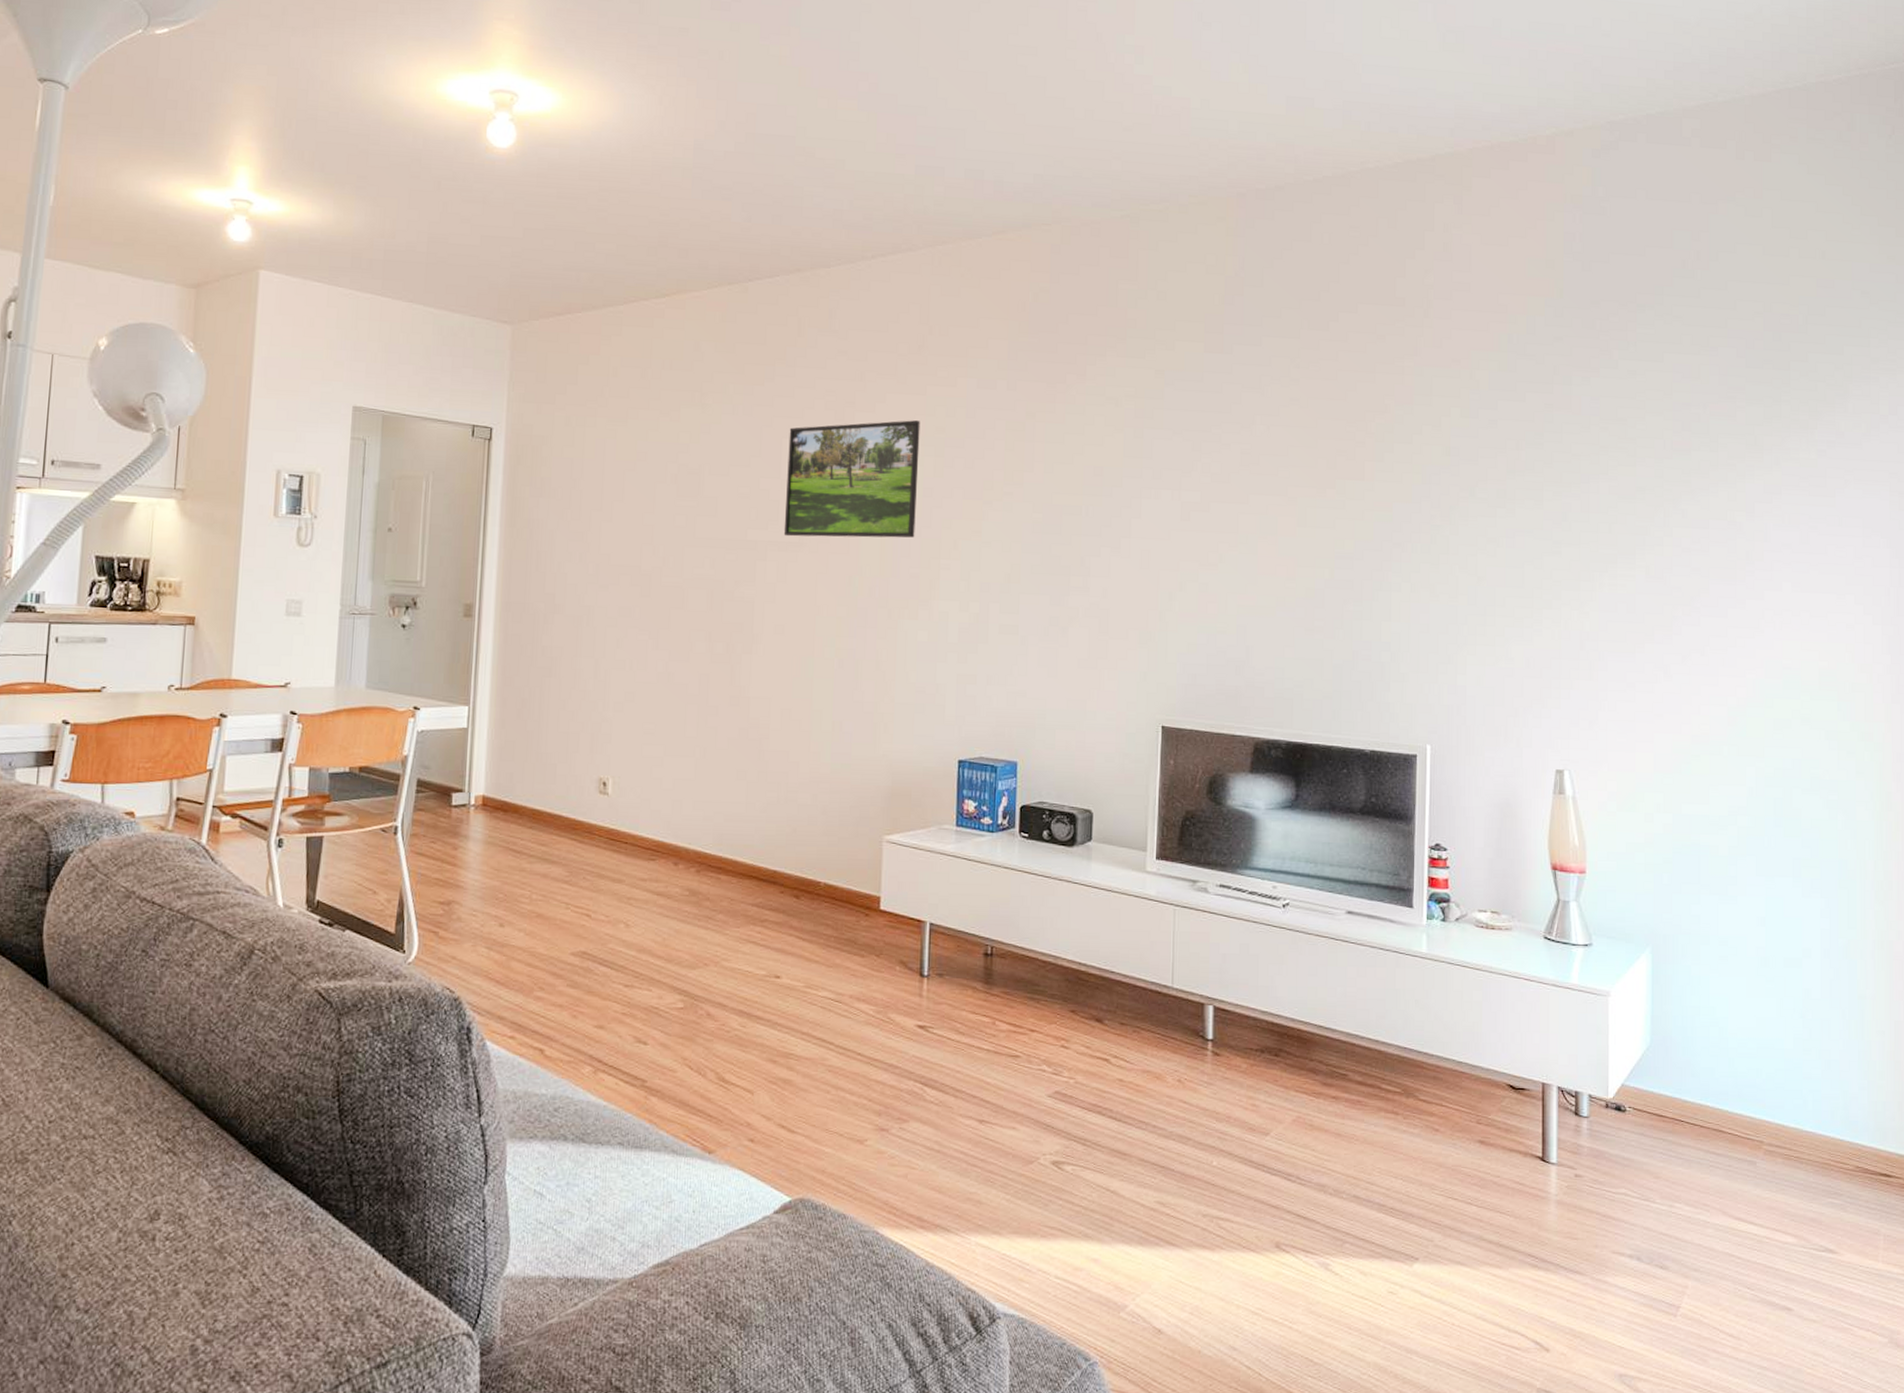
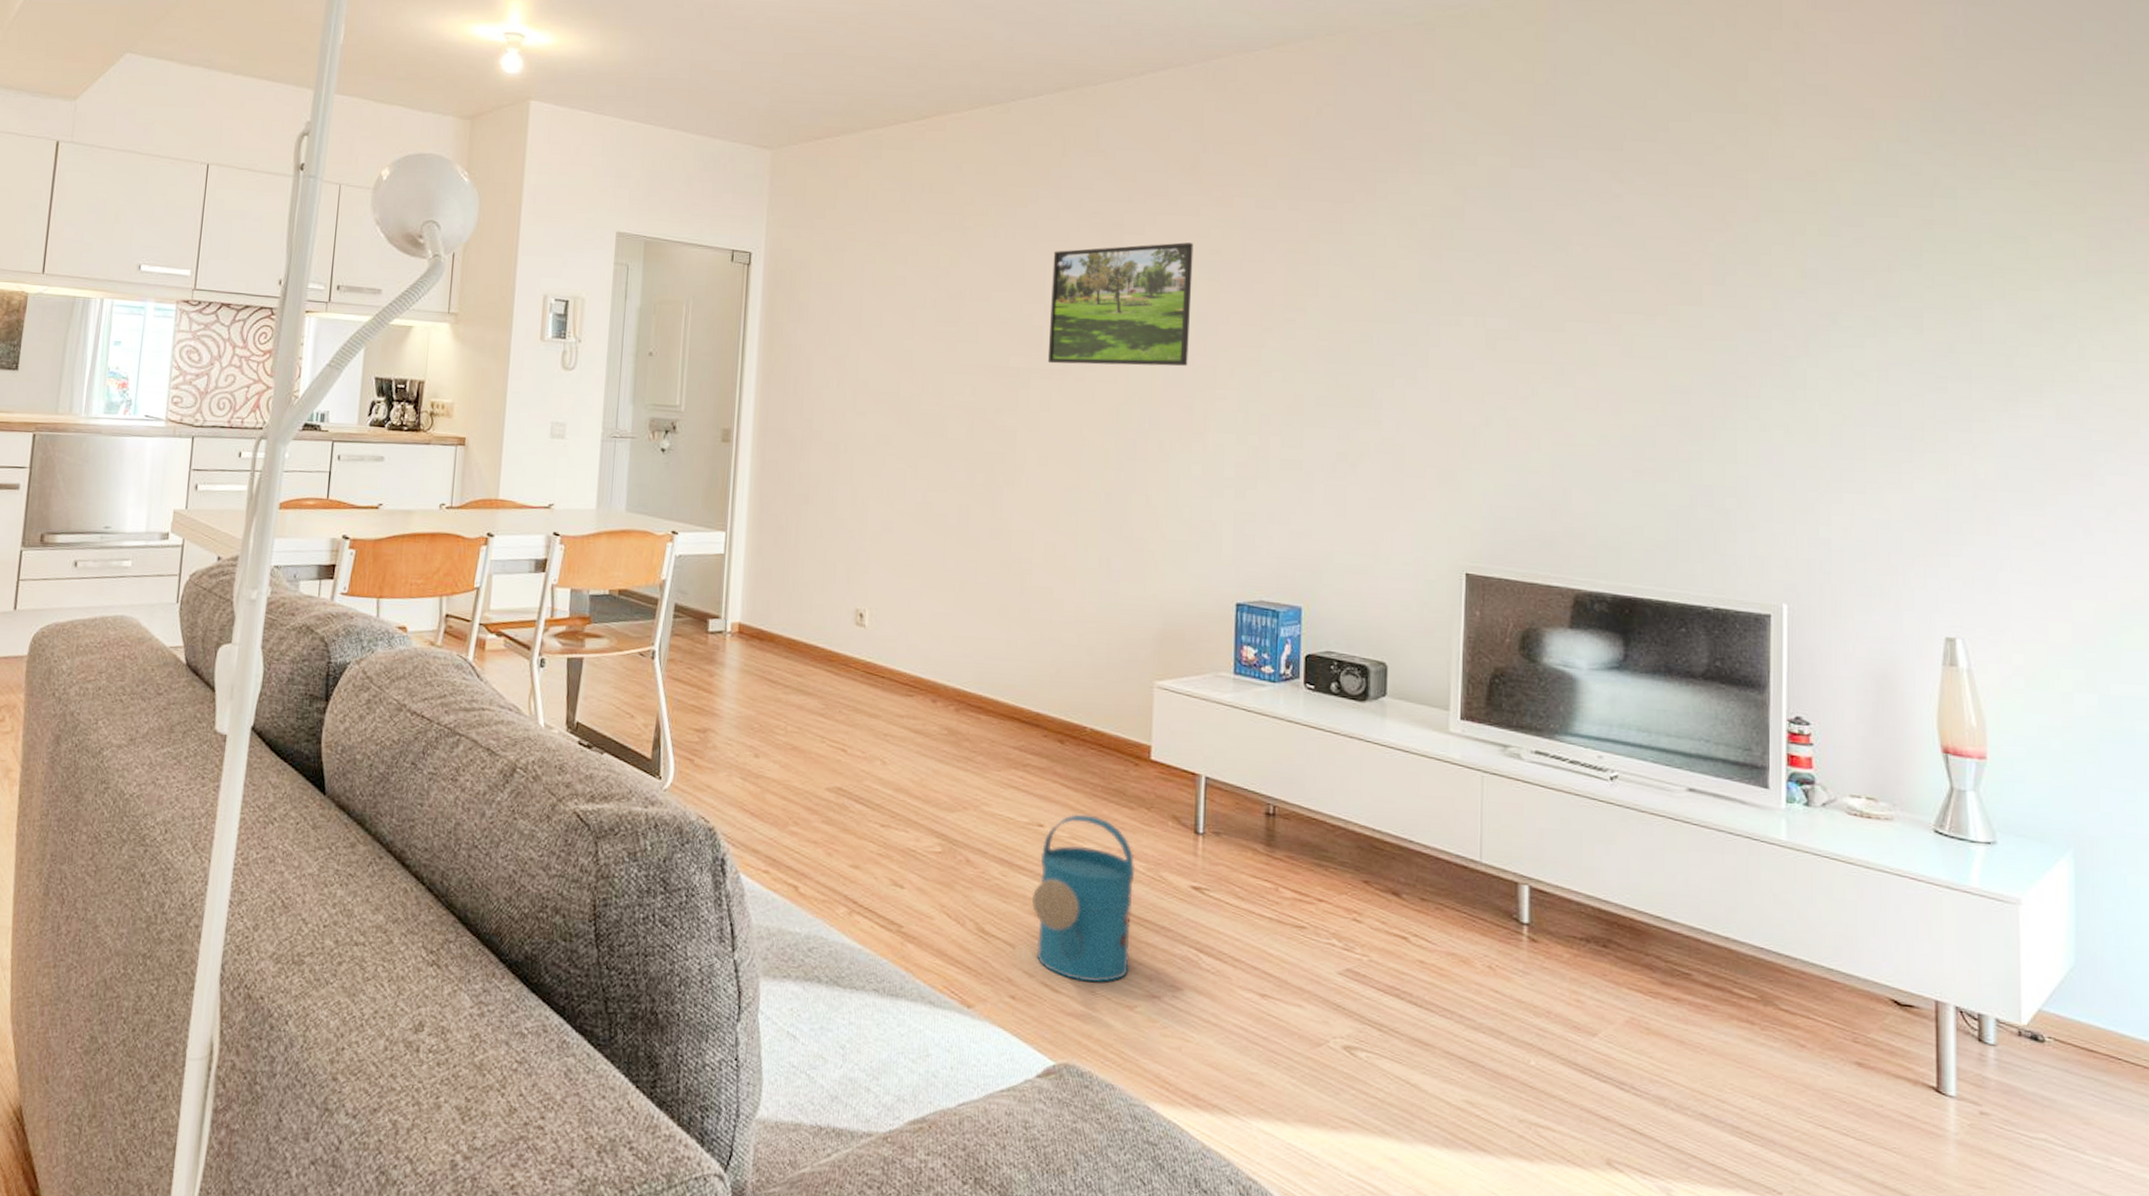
watering can: none [769,964,866,1121] -> present [1031,814,1136,983]

